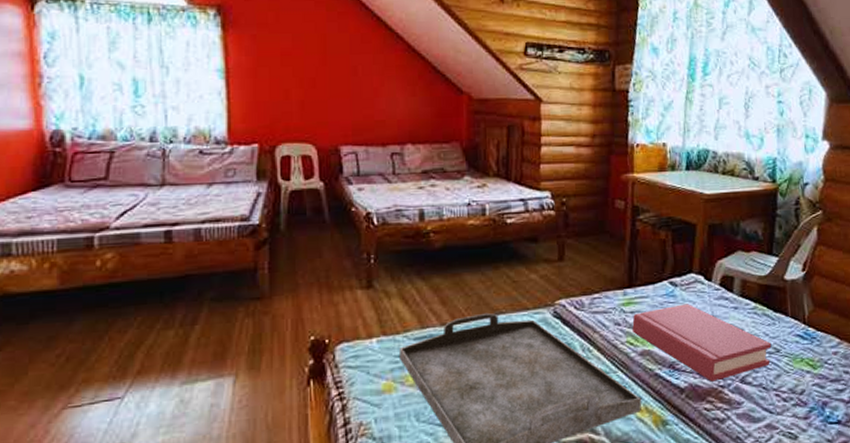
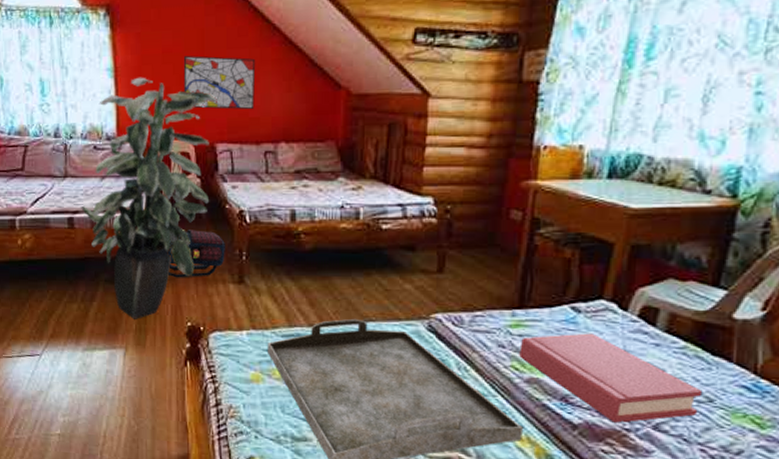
indoor plant: none [182,79,341,340] -> present [81,77,217,319]
satchel: none [286,235,352,289] -> present [167,230,225,278]
wall art: none [304,59,380,113] -> present [183,55,256,110]

